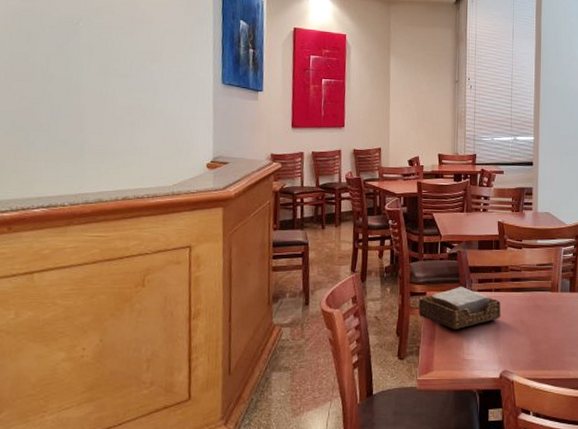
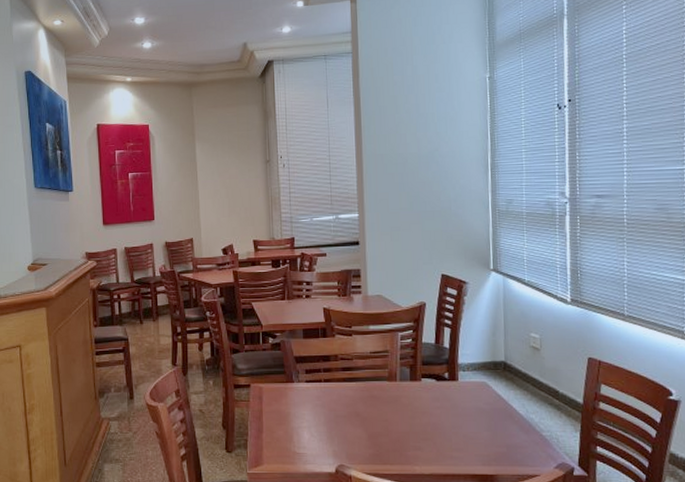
napkin holder: present [418,286,501,330] -> none [242,377,333,423]

